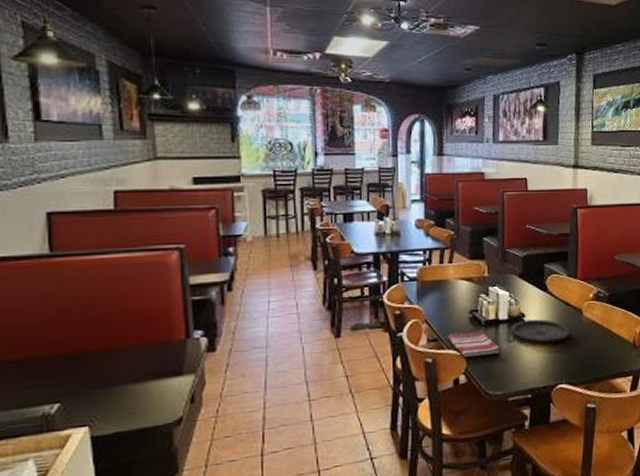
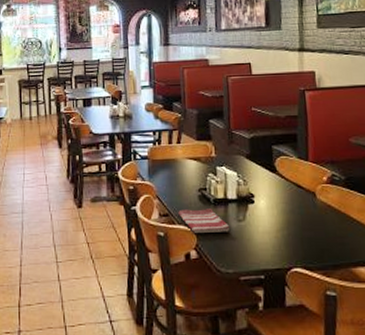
plate: present [510,319,570,343] -> none [240,200,304,224]

